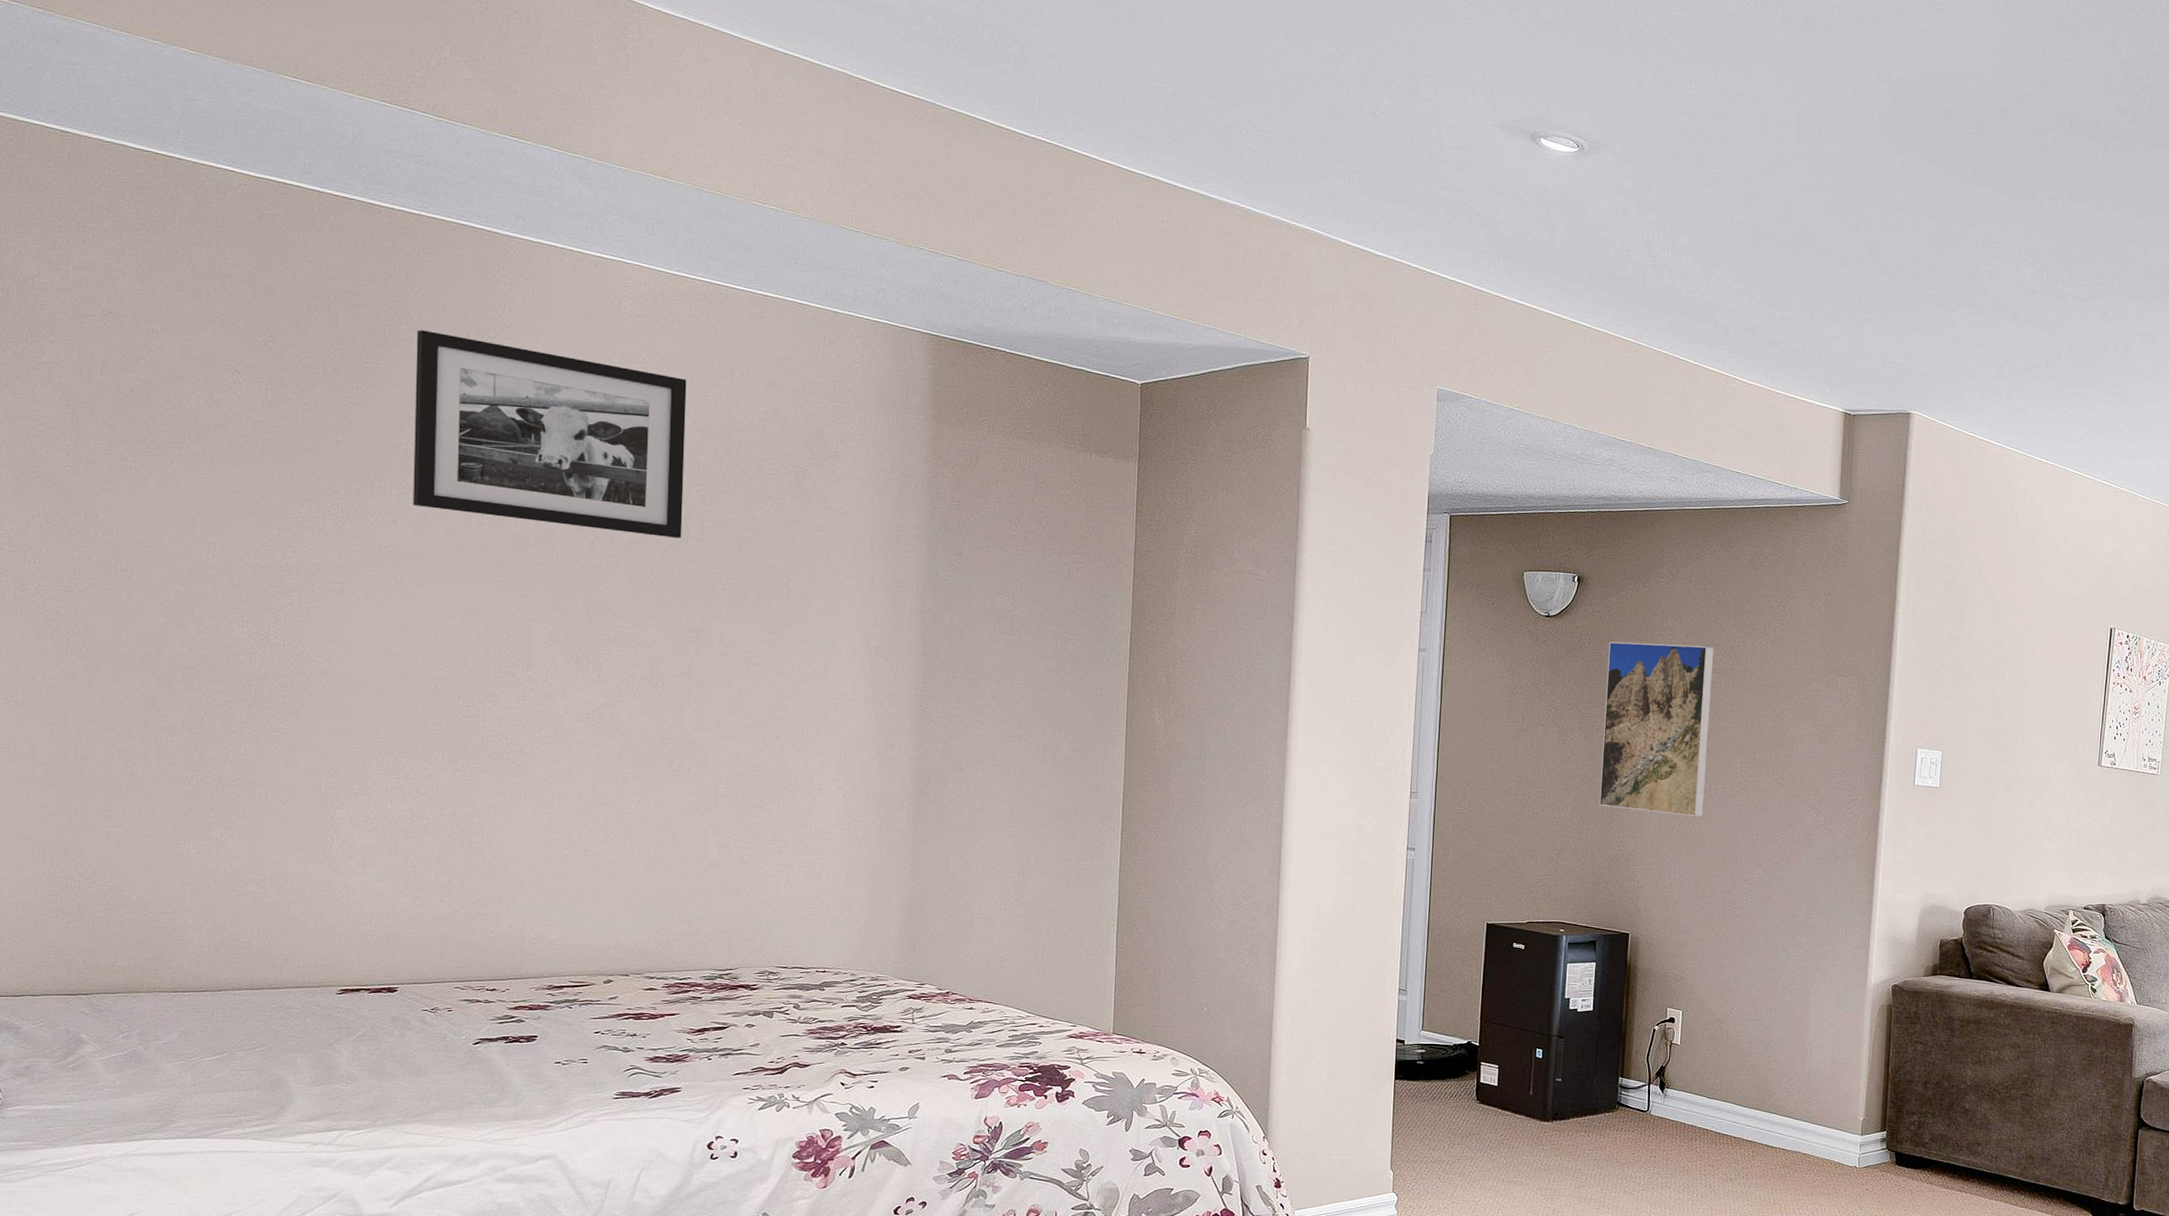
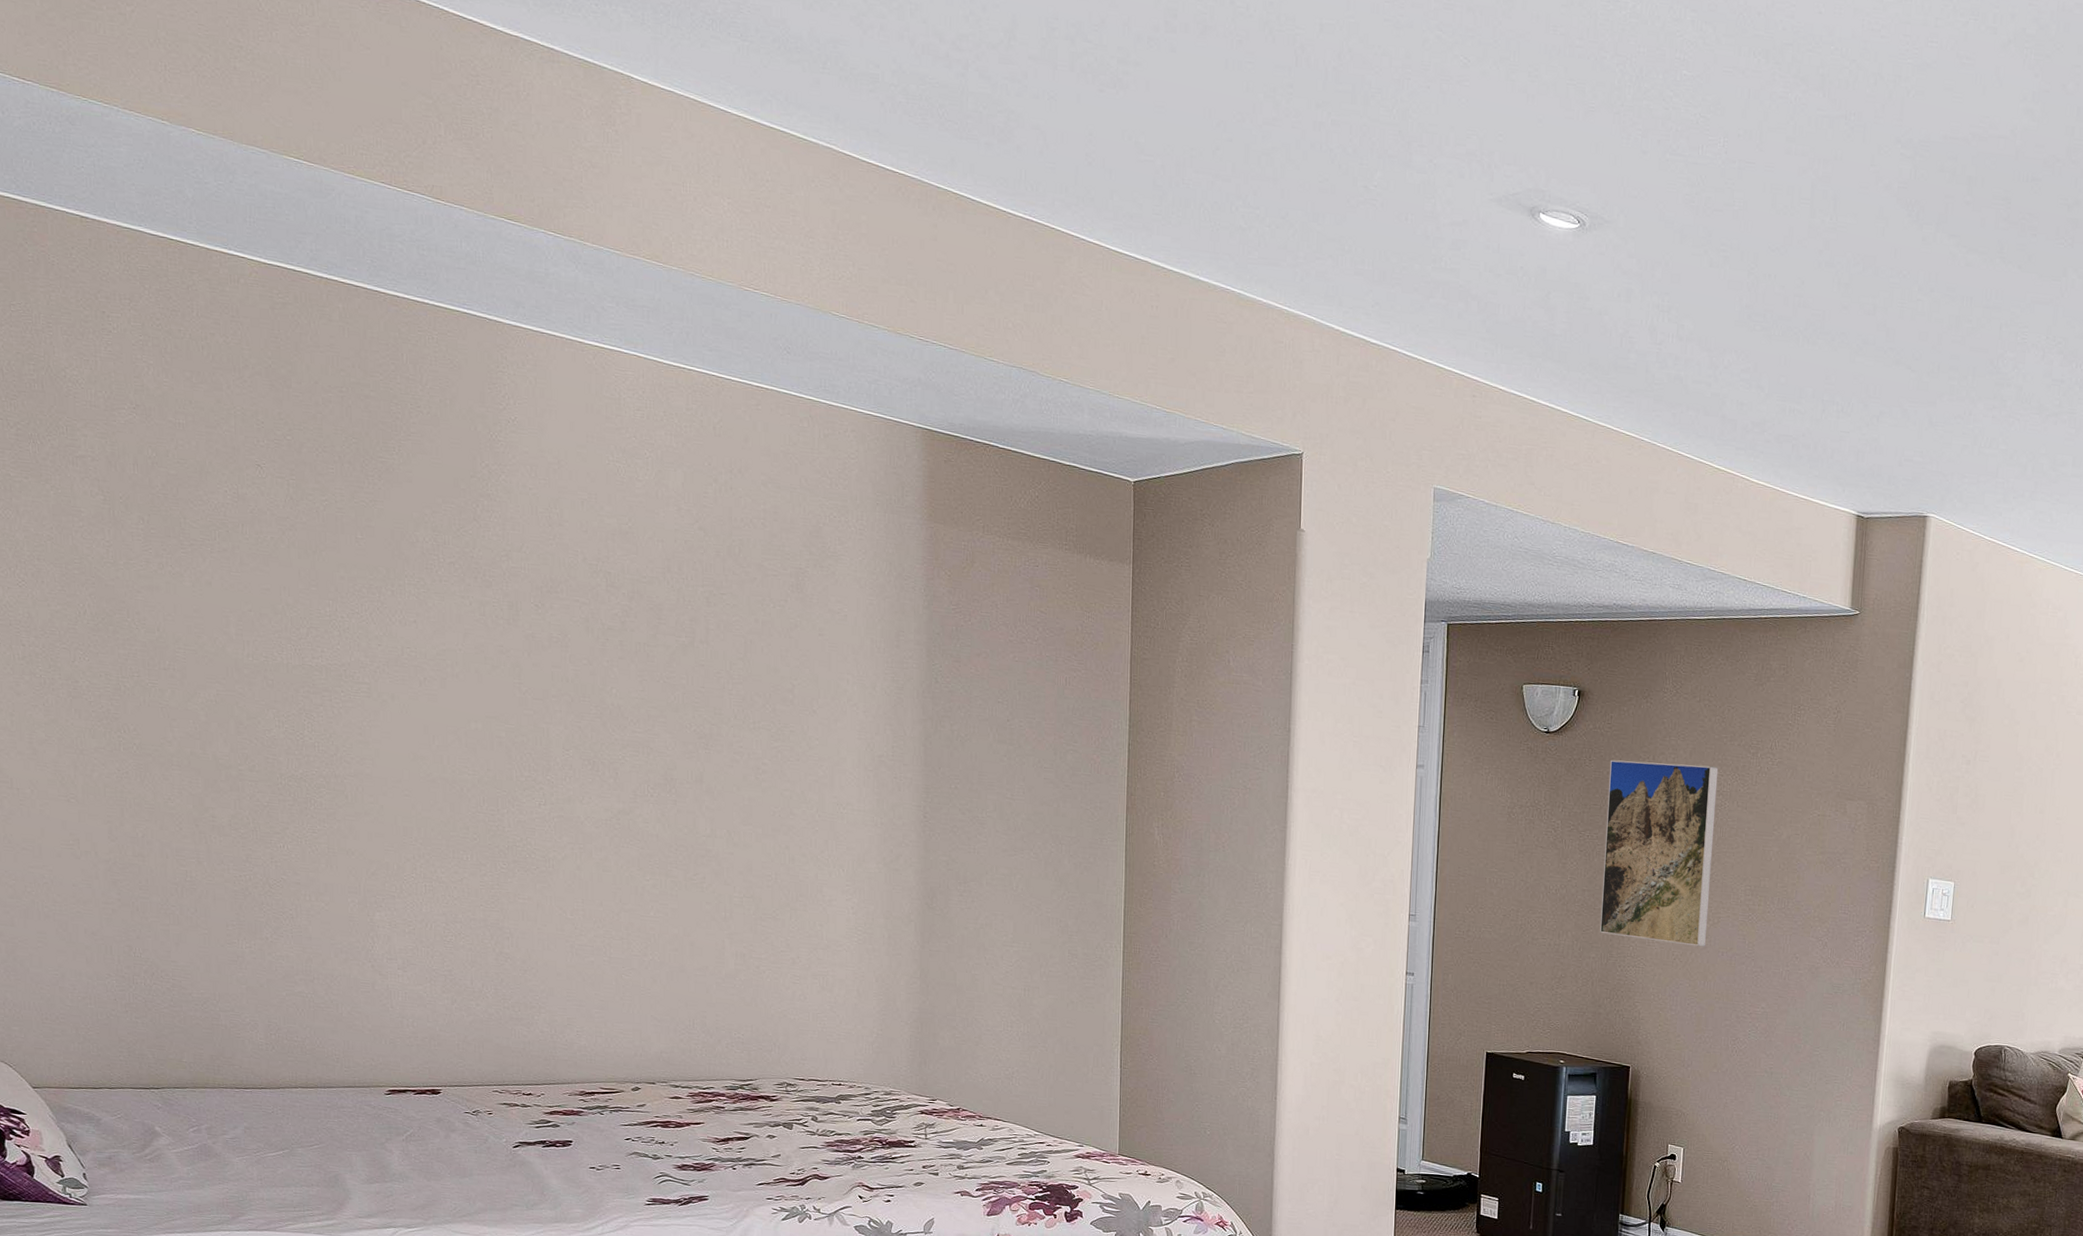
picture frame: present [413,330,687,539] -> none [427,423,689,642]

